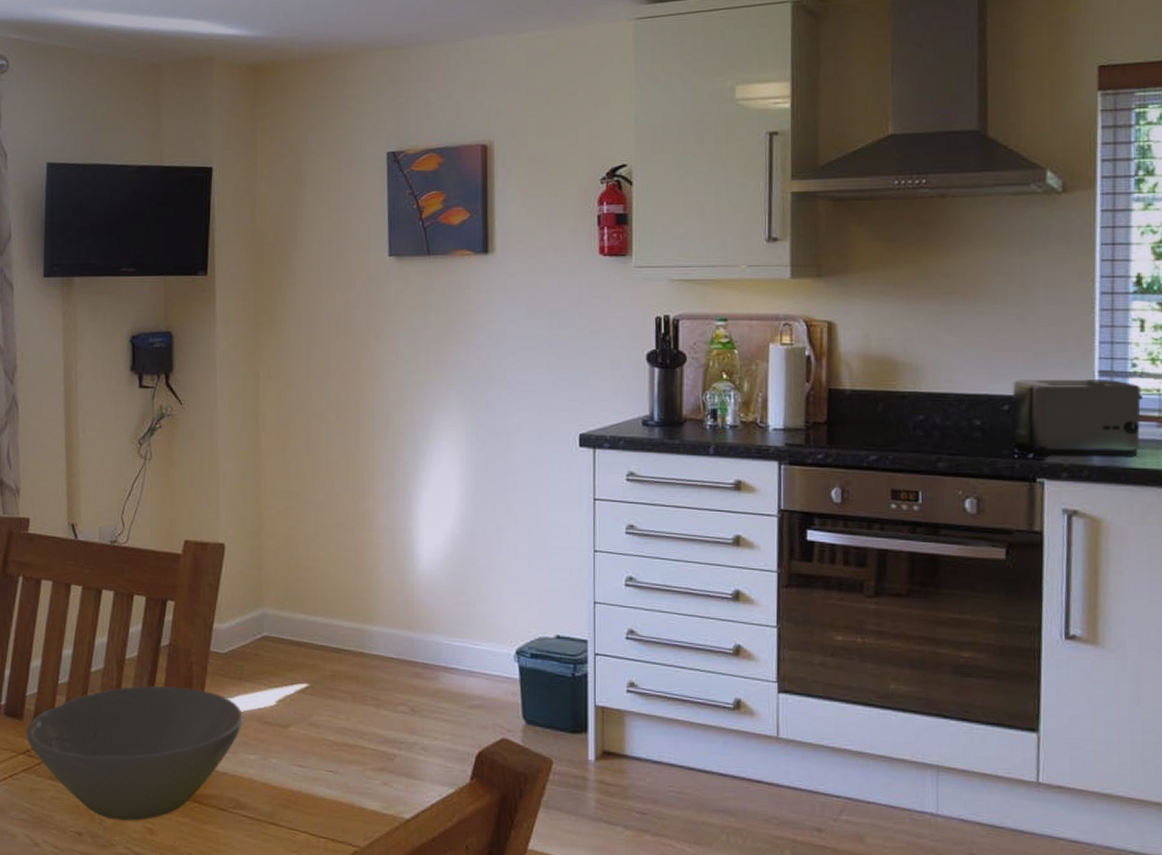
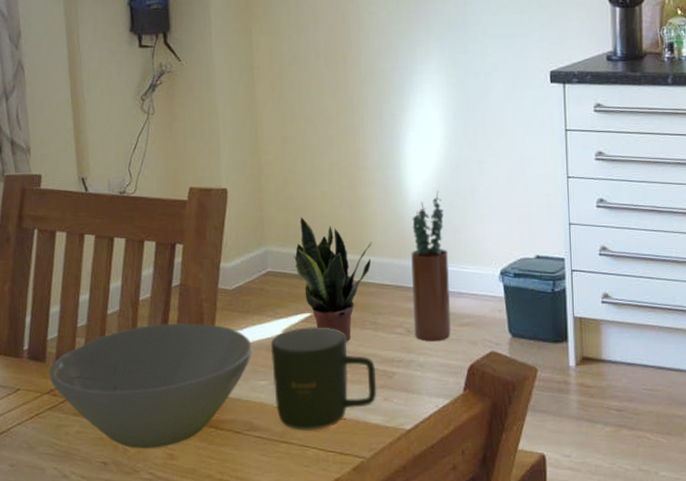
mug: none [262,698,376,813] -> present [270,326,377,431]
potted plant: none [291,579,378,718] -> present [293,217,372,342]
vase: none [418,557,460,723] -> present [411,190,451,342]

